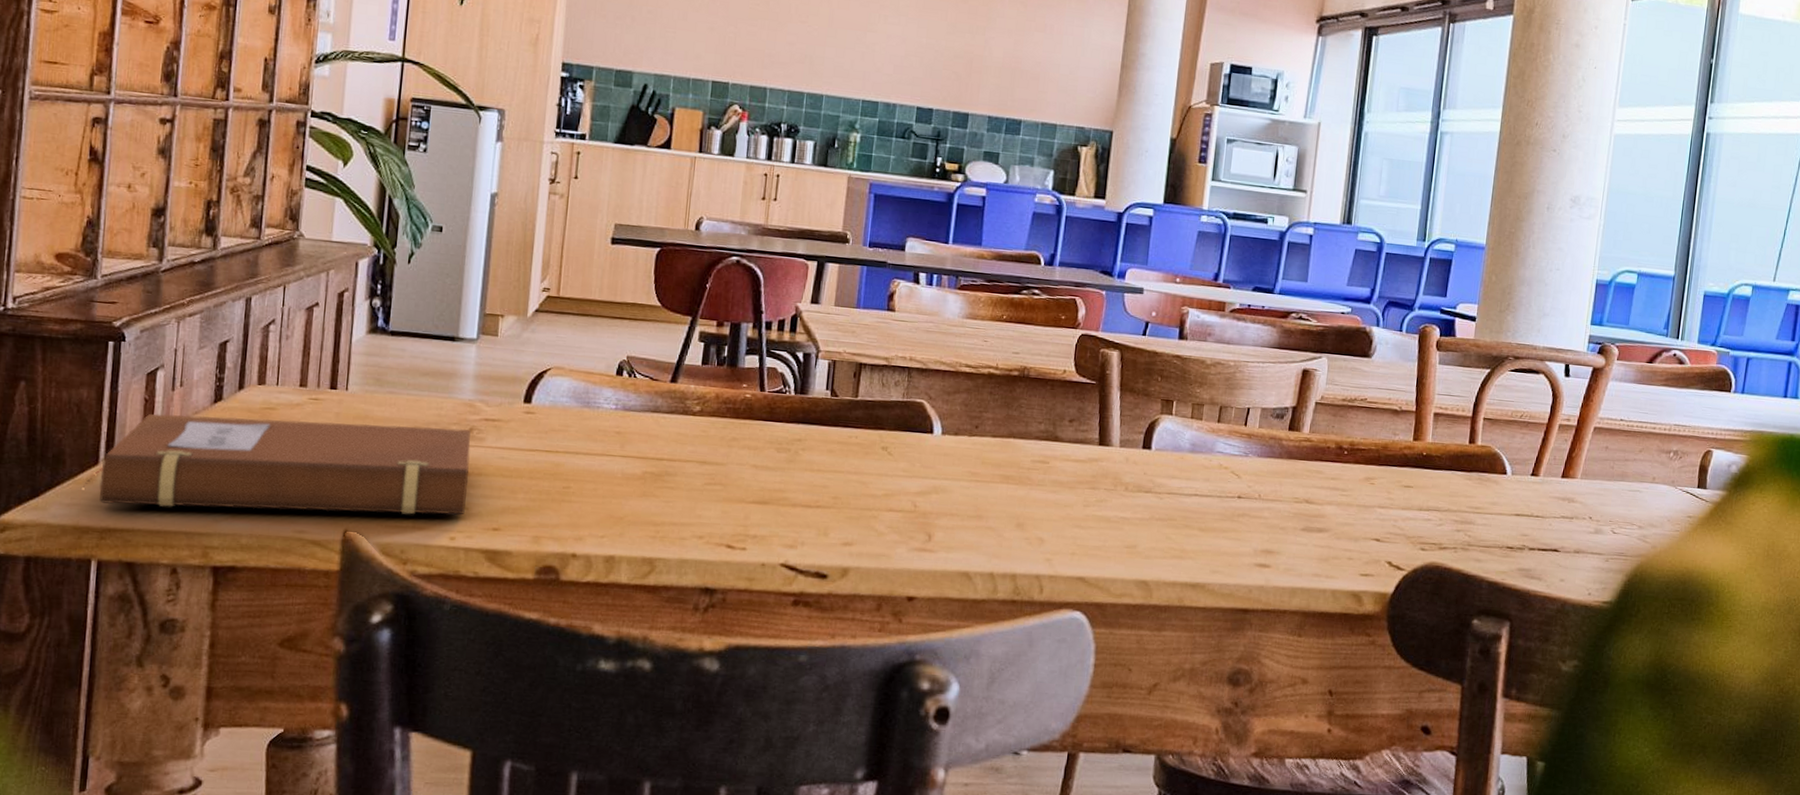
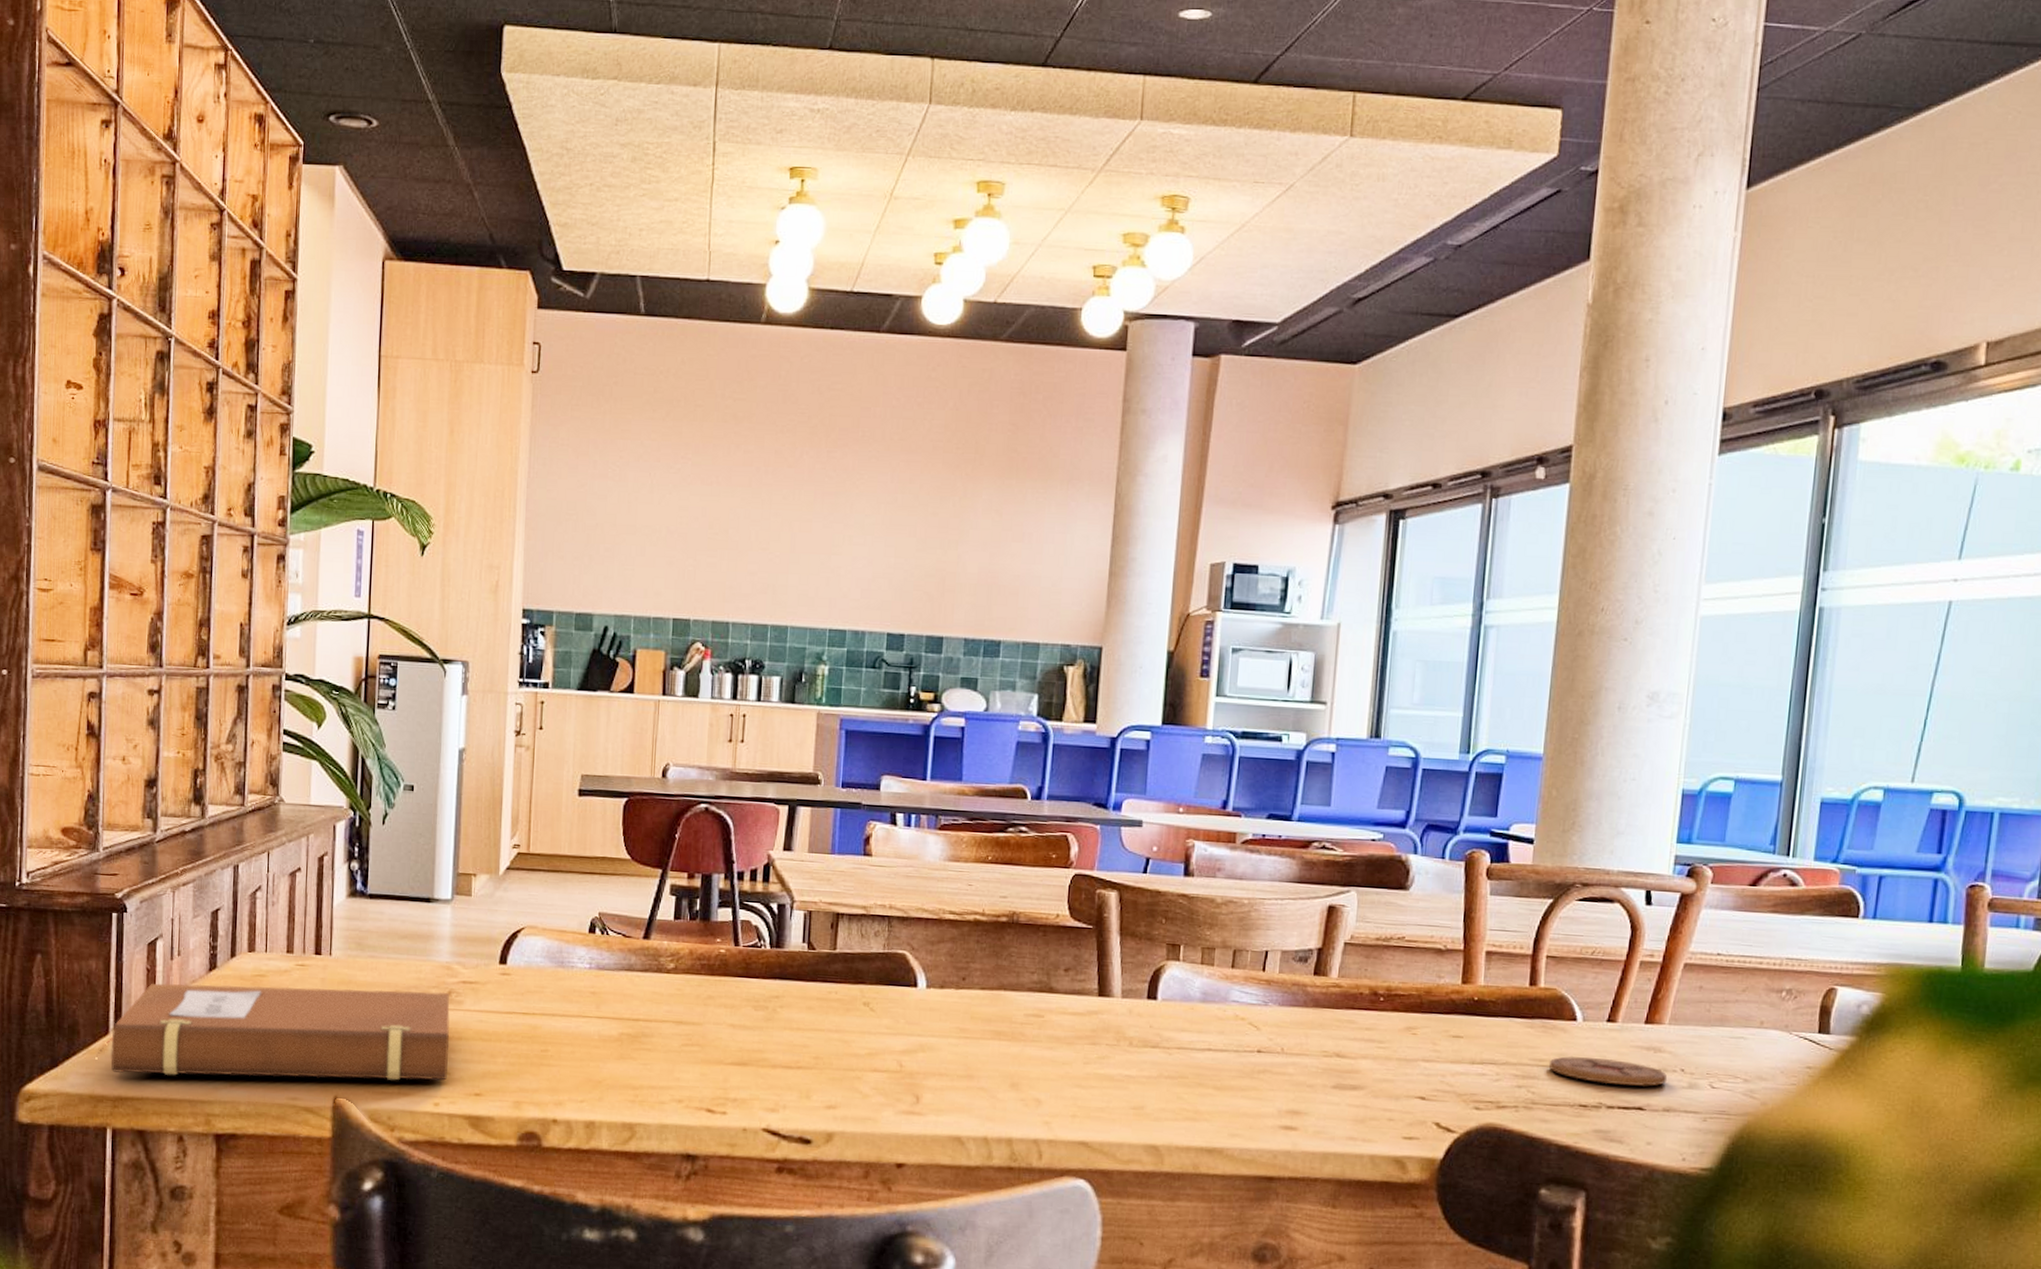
coaster: none [1482,504,1579,532] -> present [1548,1055,1668,1087]

